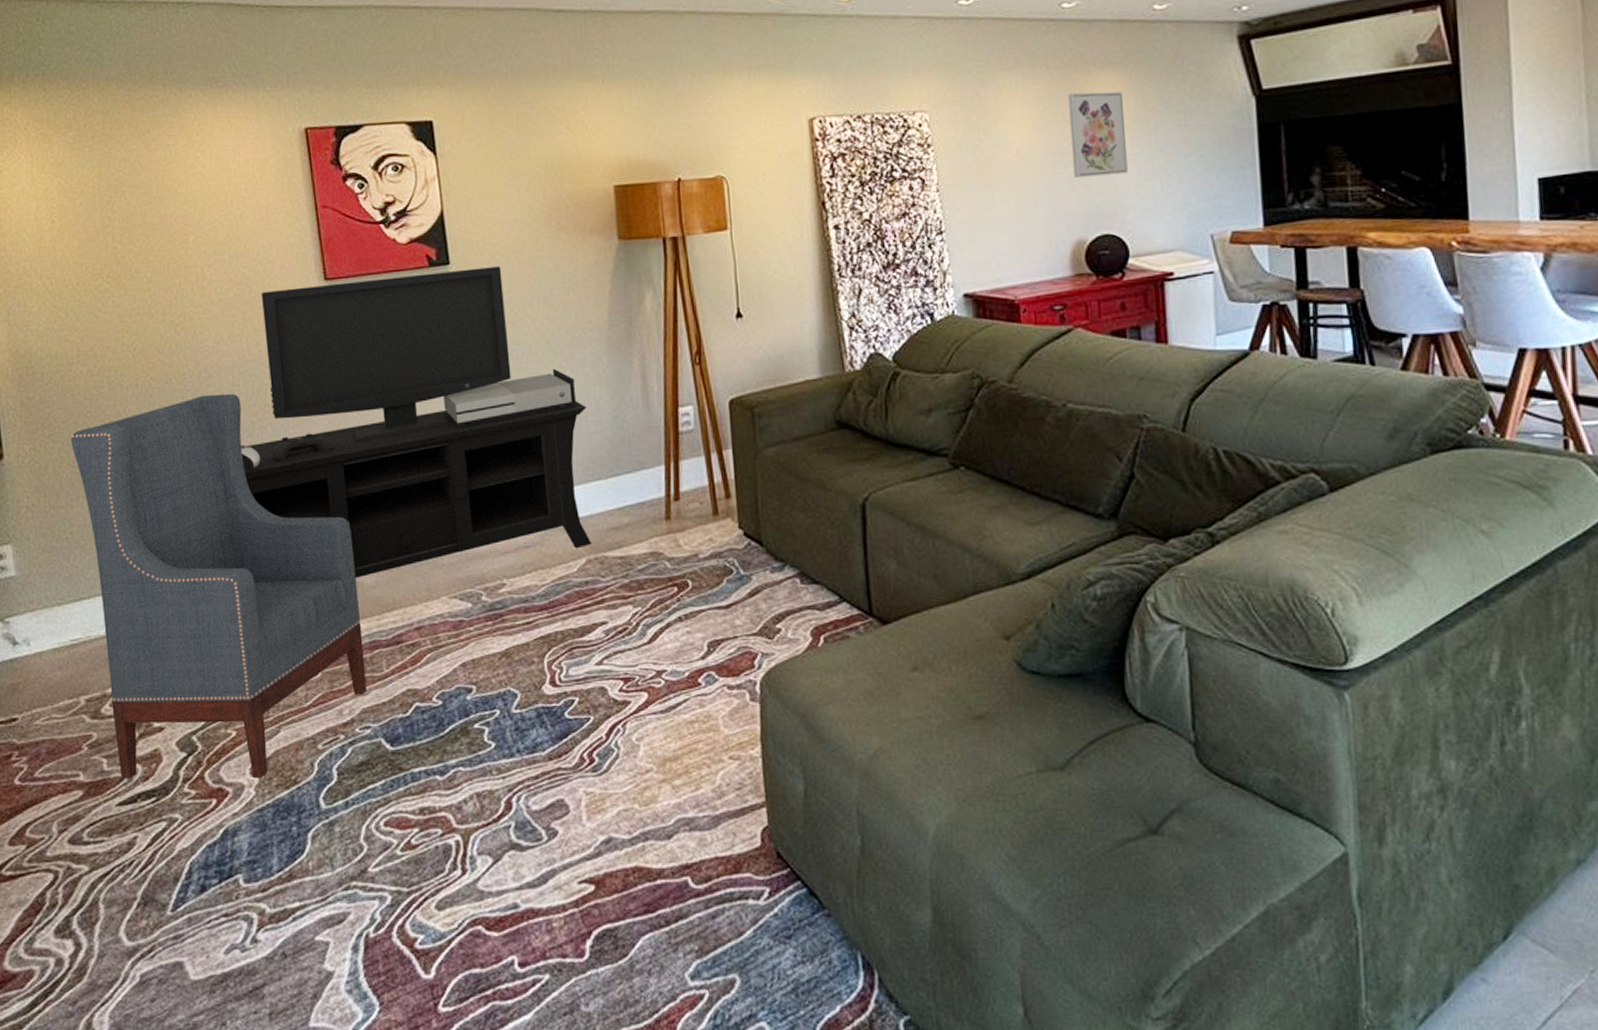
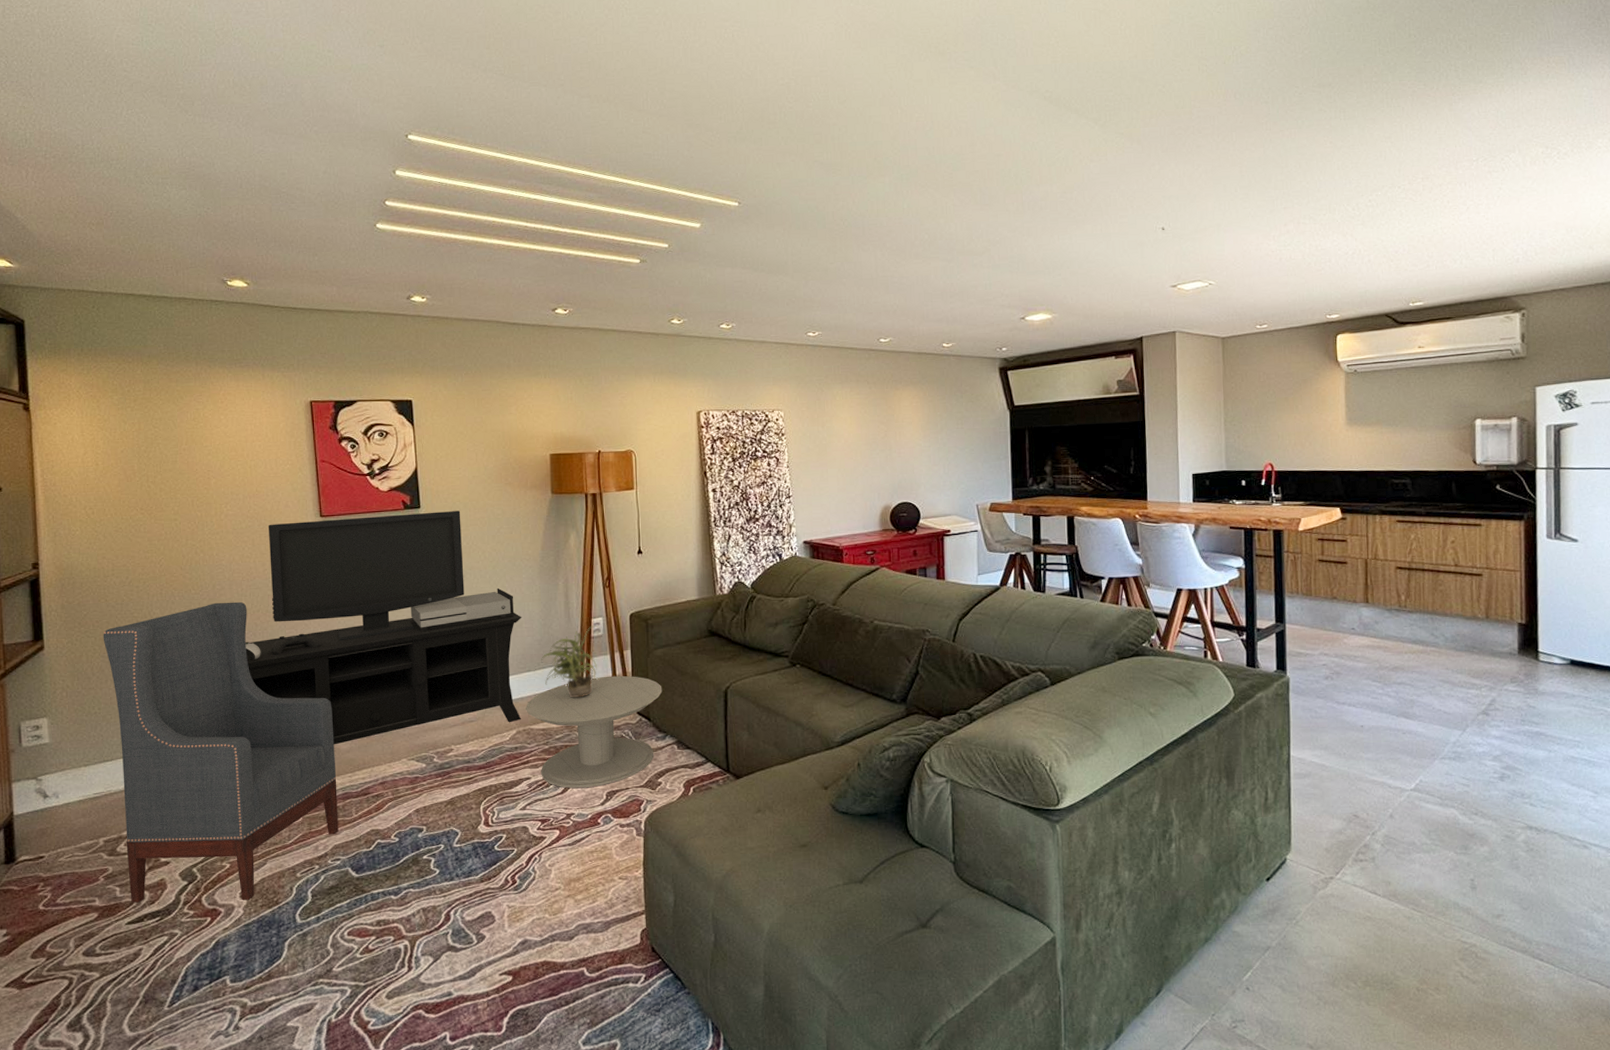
side table: none [597,484,777,637] -> present [526,675,663,789]
potted plant: none [614,416,691,515] -> present [541,625,600,698]
wall art: present [1068,91,1128,178] -> none [882,402,922,461]

